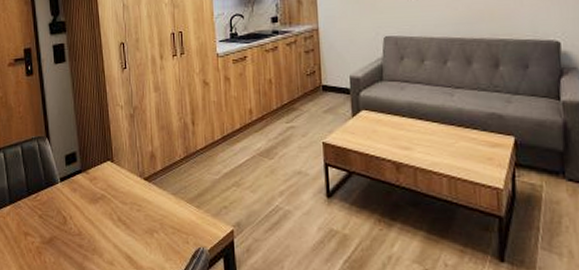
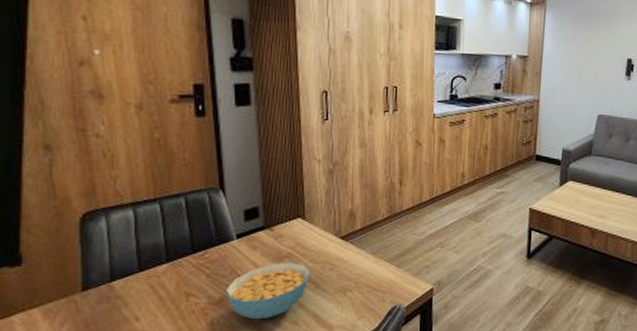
cereal bowl: none [54,203,122,259] -> present [225,262,311,320]

